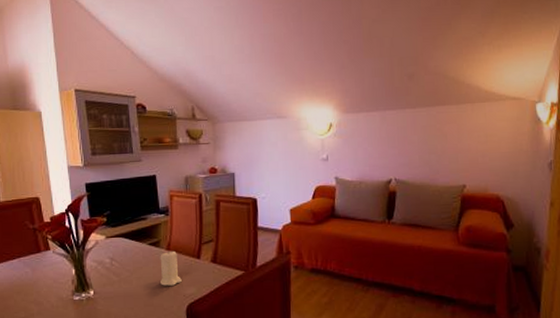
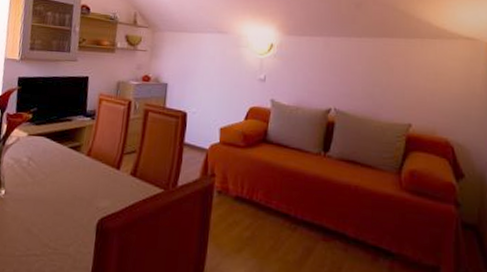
candle: present [160,250,182,286] -> none [74,157,97,196]

